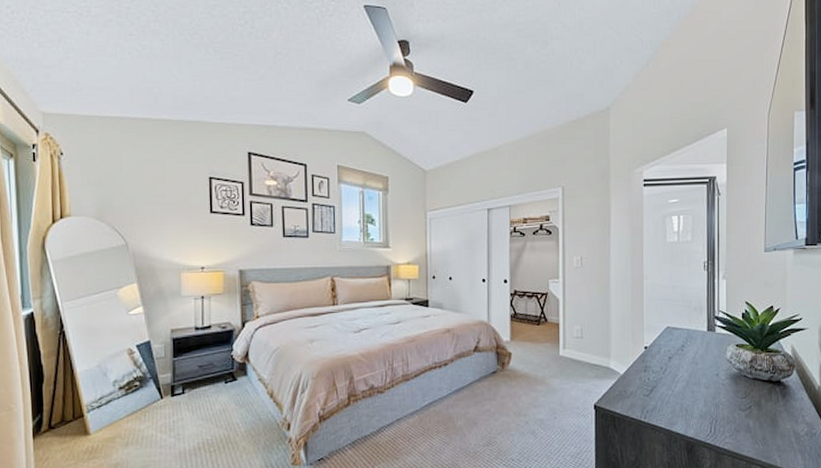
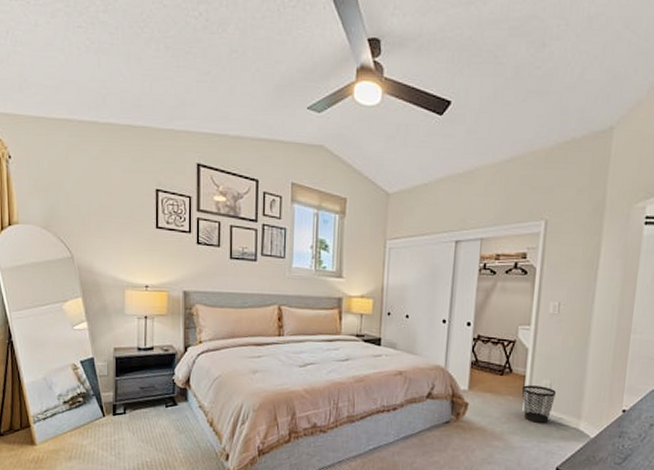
wastebasket: none [557,331,587,365] -> present [522,385,556,423]

